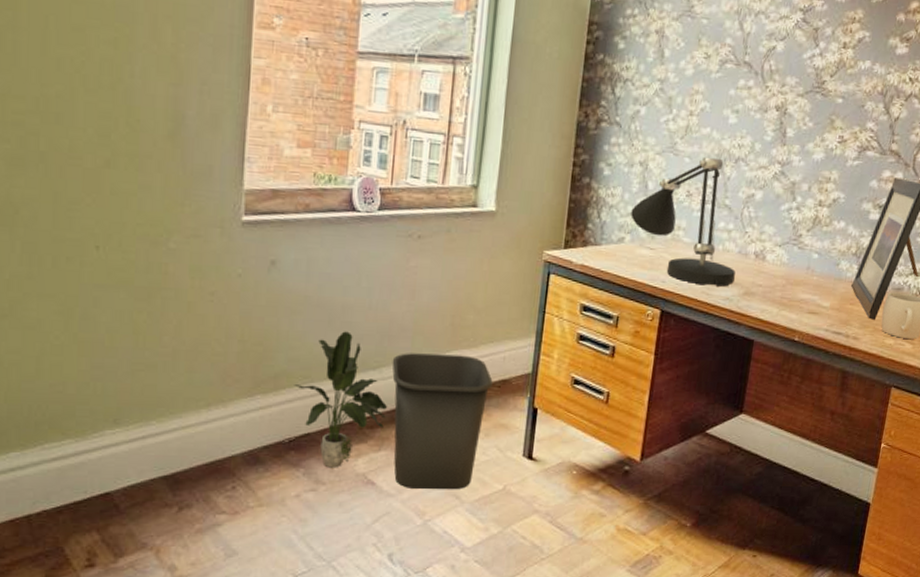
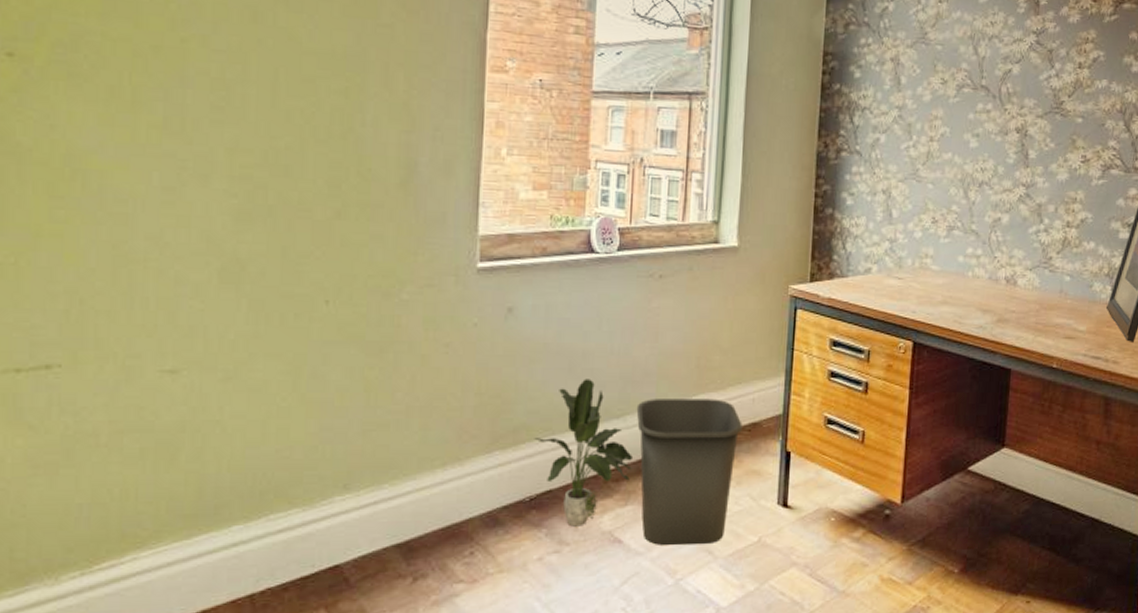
desk lamp: present [631,156,735,288] -> none [876,182,987,316]

